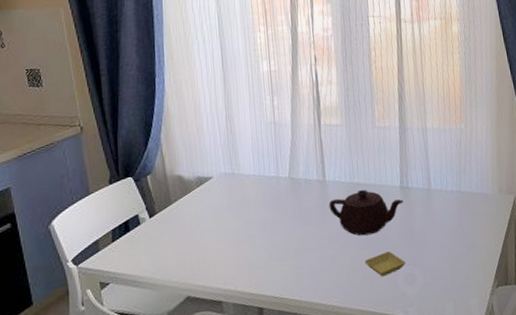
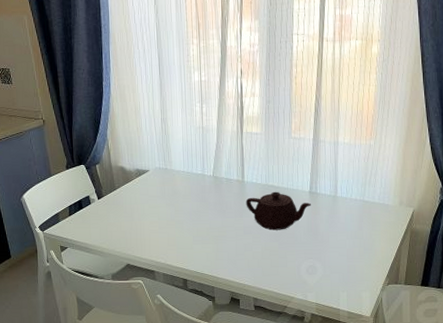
saucer: present [364,251,407,277] -> none [273,246,309,266]

